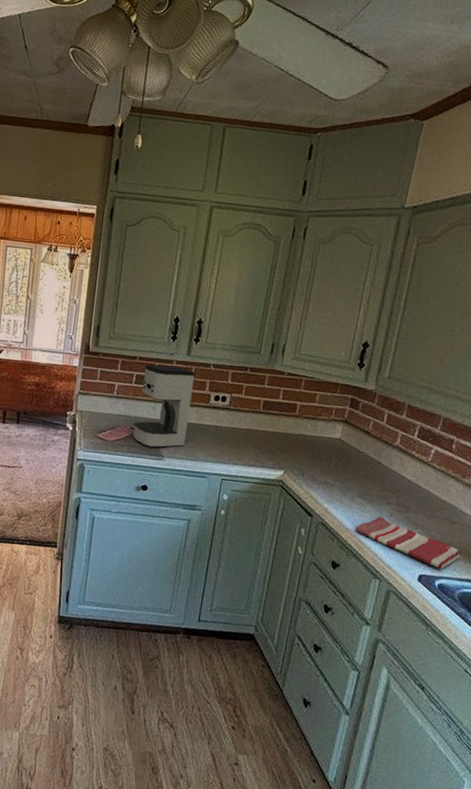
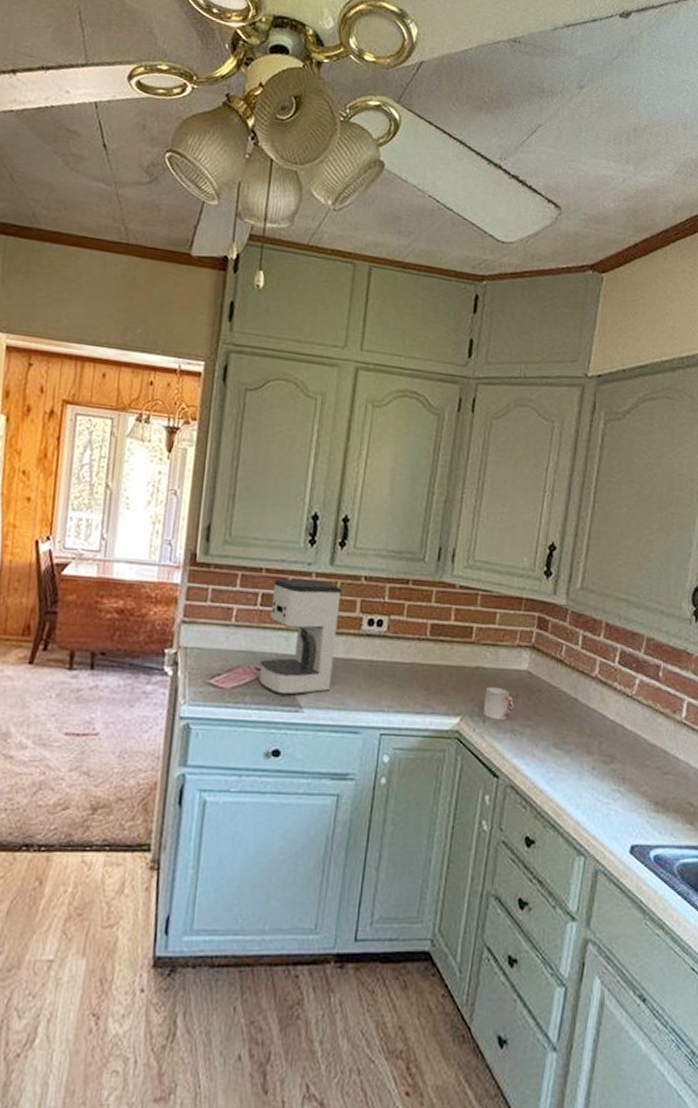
cup: none [303,449,329,475] -> present [484,686,515,721]
dish towel: present [355,516,460,569] -> none [552,770,676,835]

